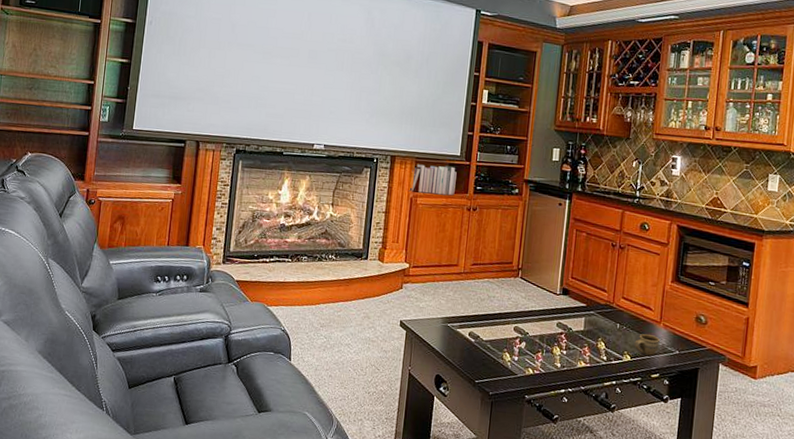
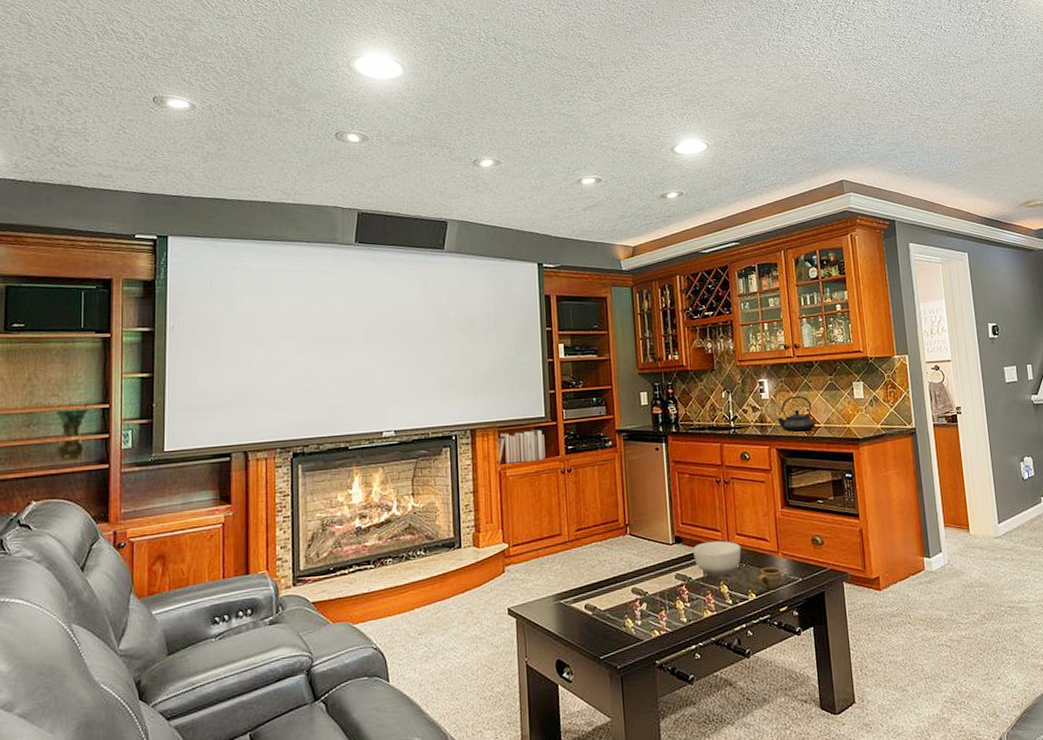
vase: none [51,74,79,123] -> present [57,402,90,459]
bowl: none [577,298,626,334] -> present [692,540,742,577]
teapot: none [683,177,722,215] -> present [777,395,816,433]

